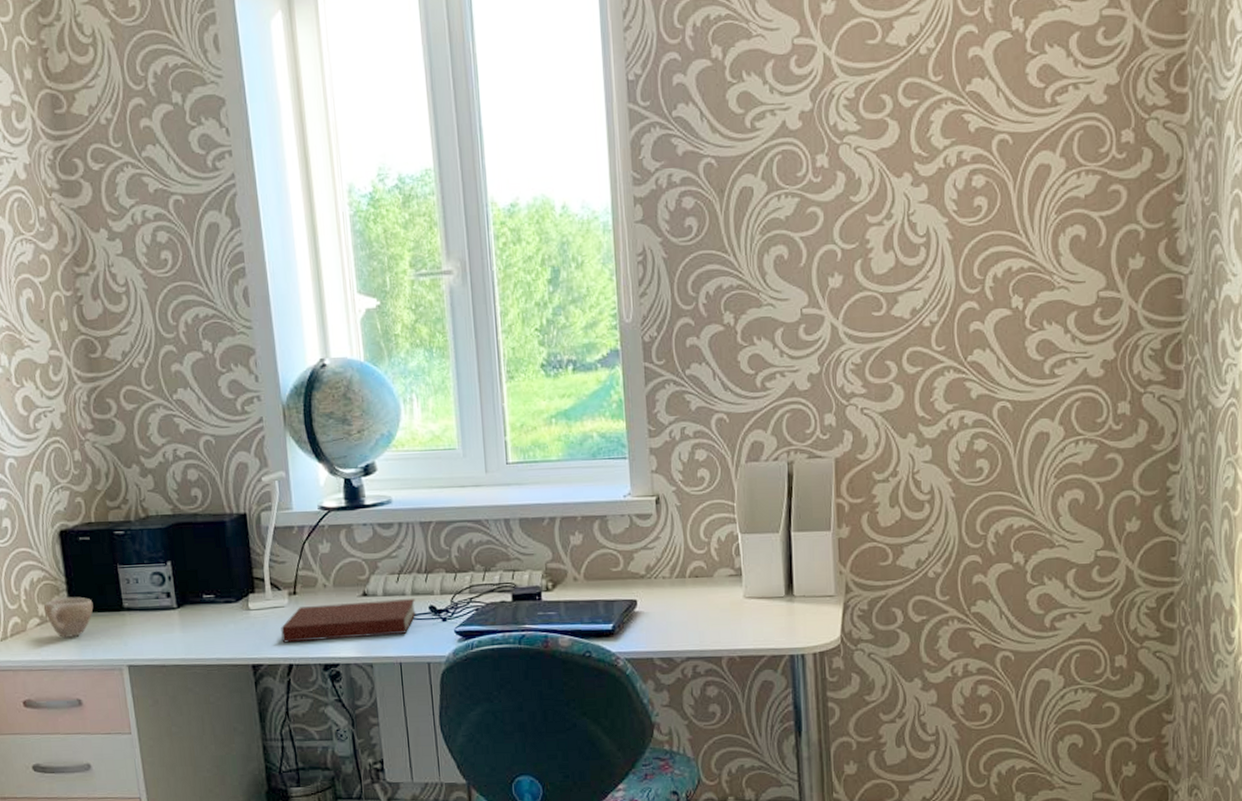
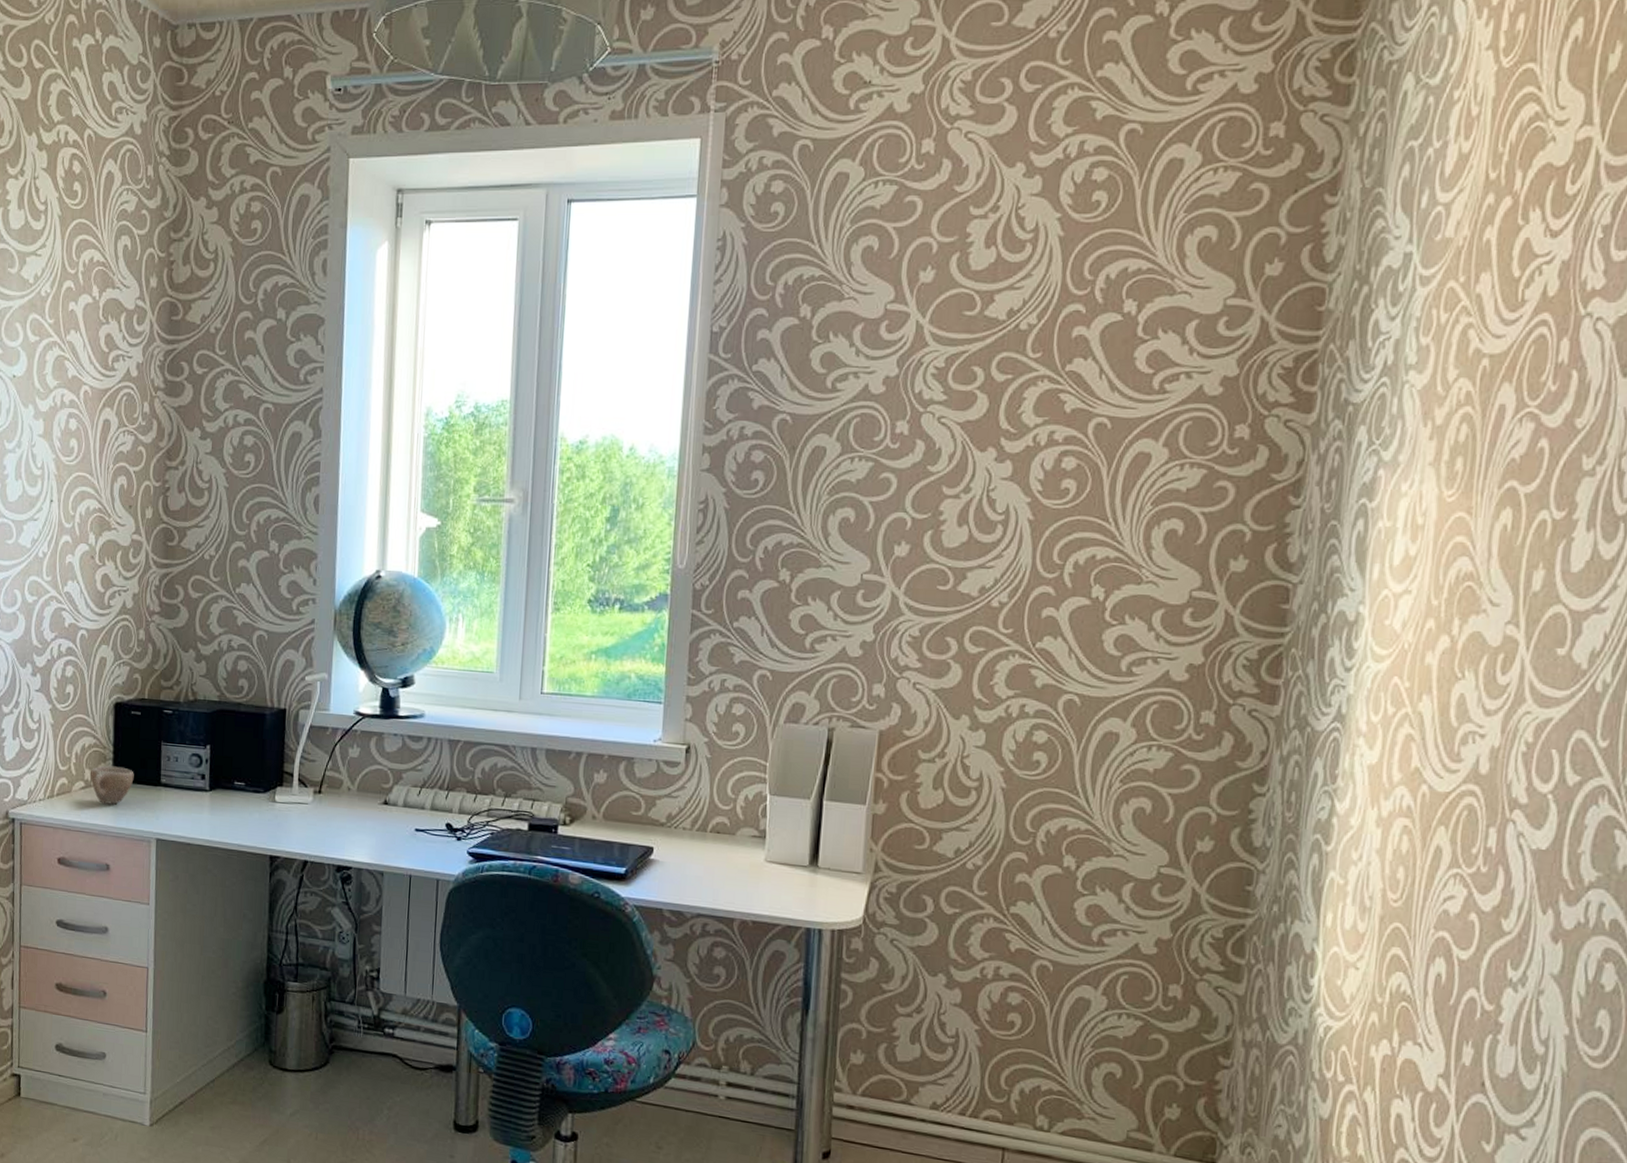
notebook: present [281,599,416,643] -> none [301,806,433,847]

